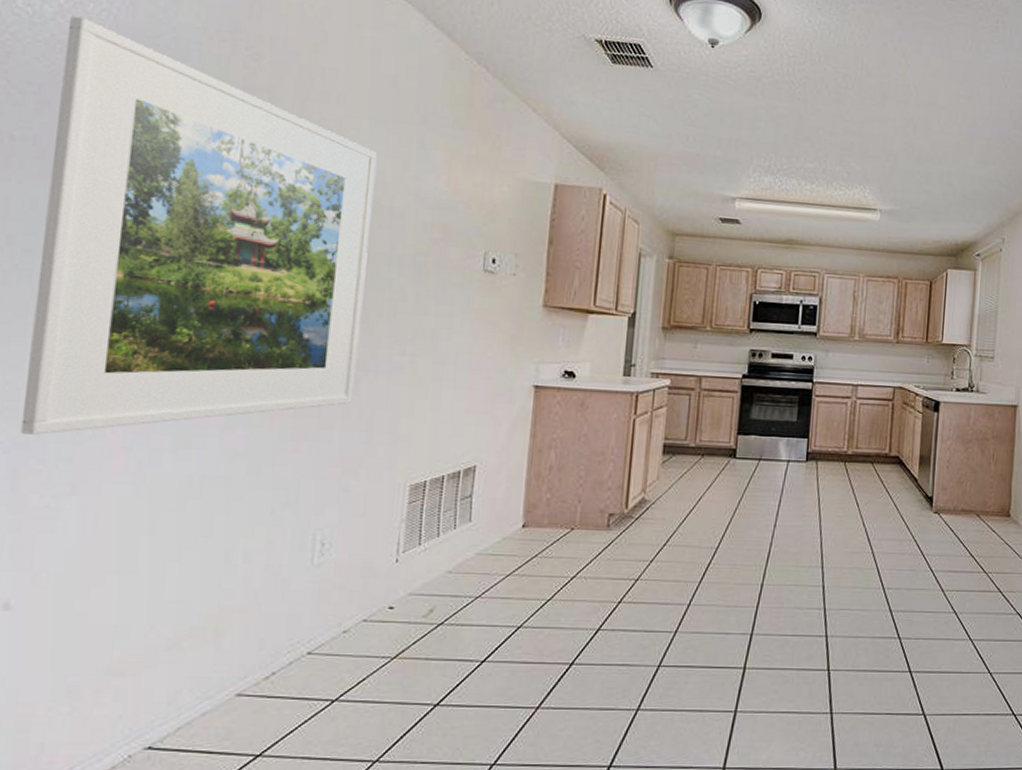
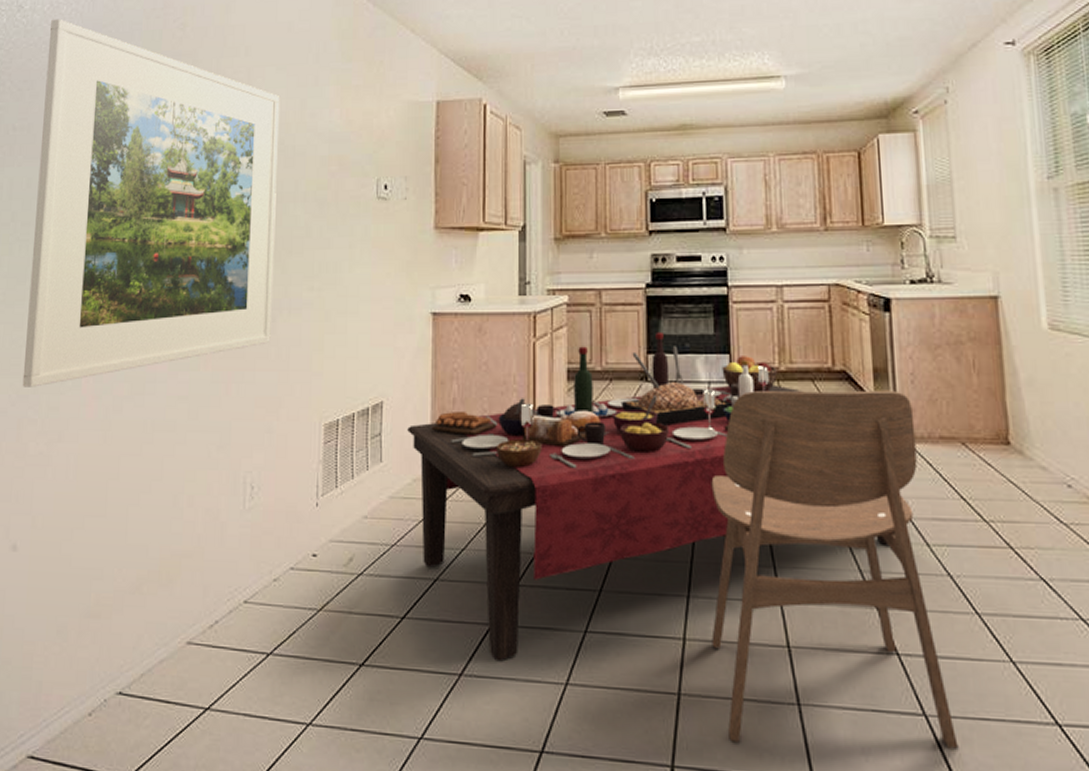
dining table: none [500,416,914,695] -> present [407,331,889,662]
chair: none [767,469,946,745] -> present [711,390,959,749]

